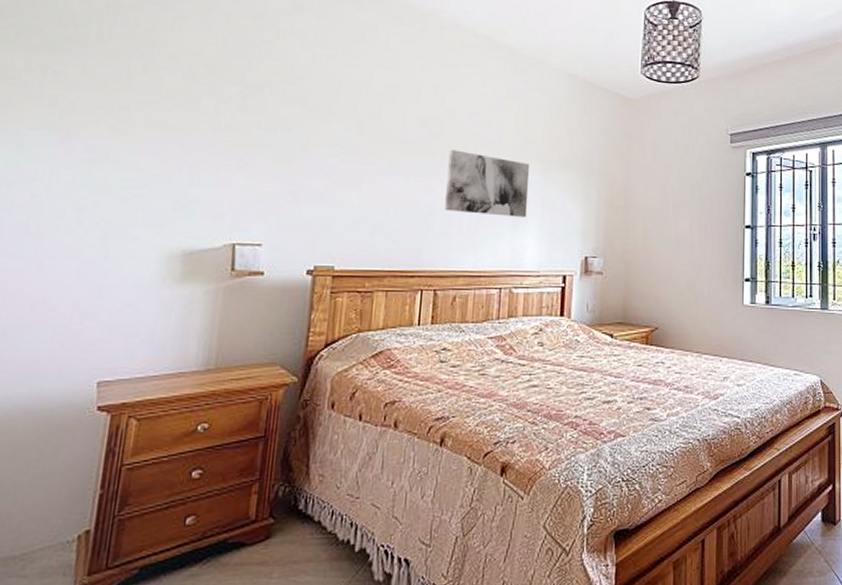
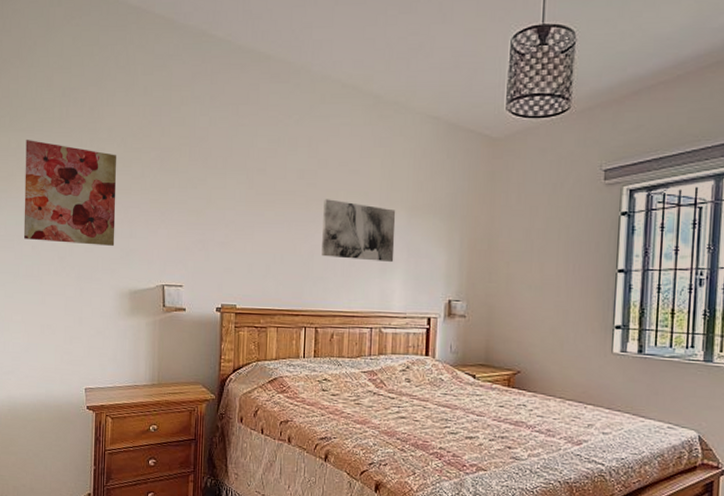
wall art: none [18,60,180,196] -> present [23,140,117,246]

